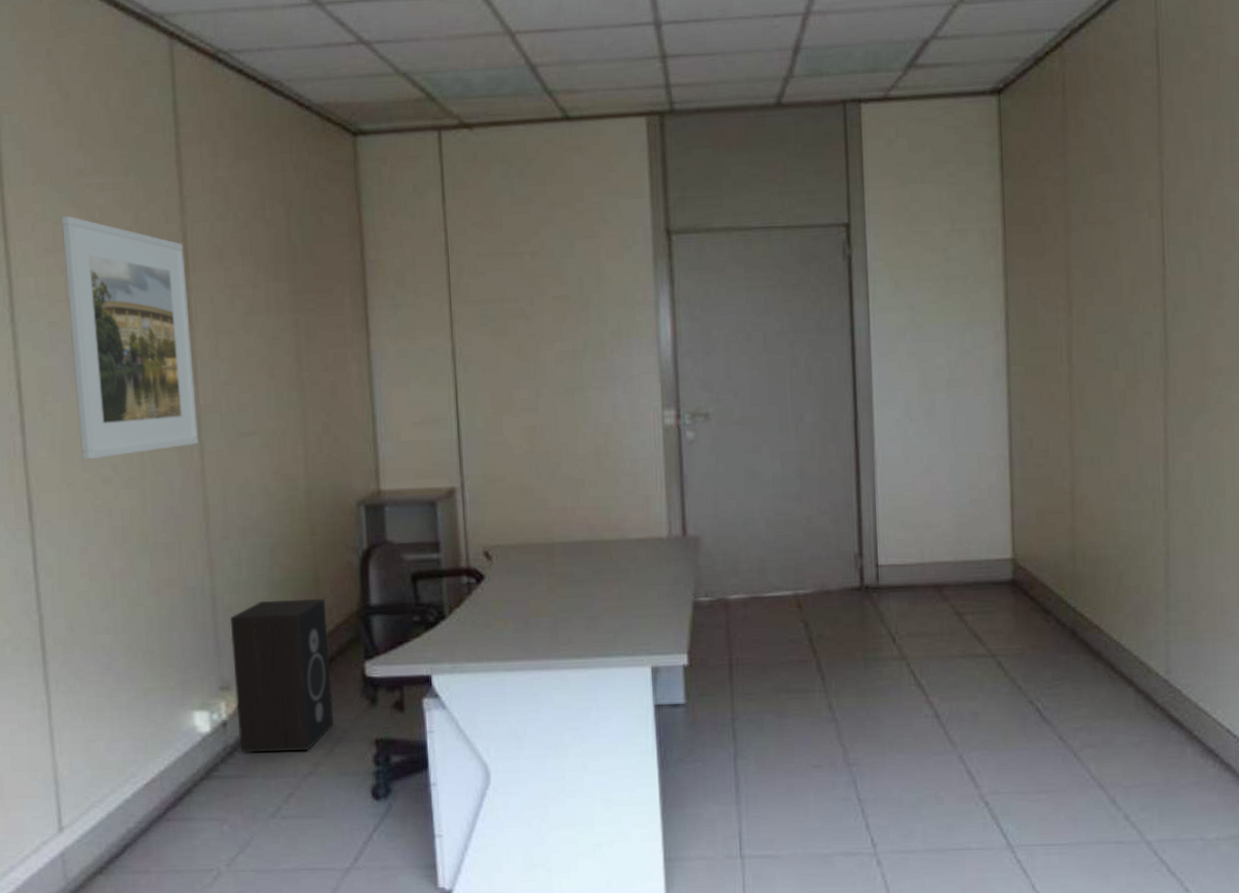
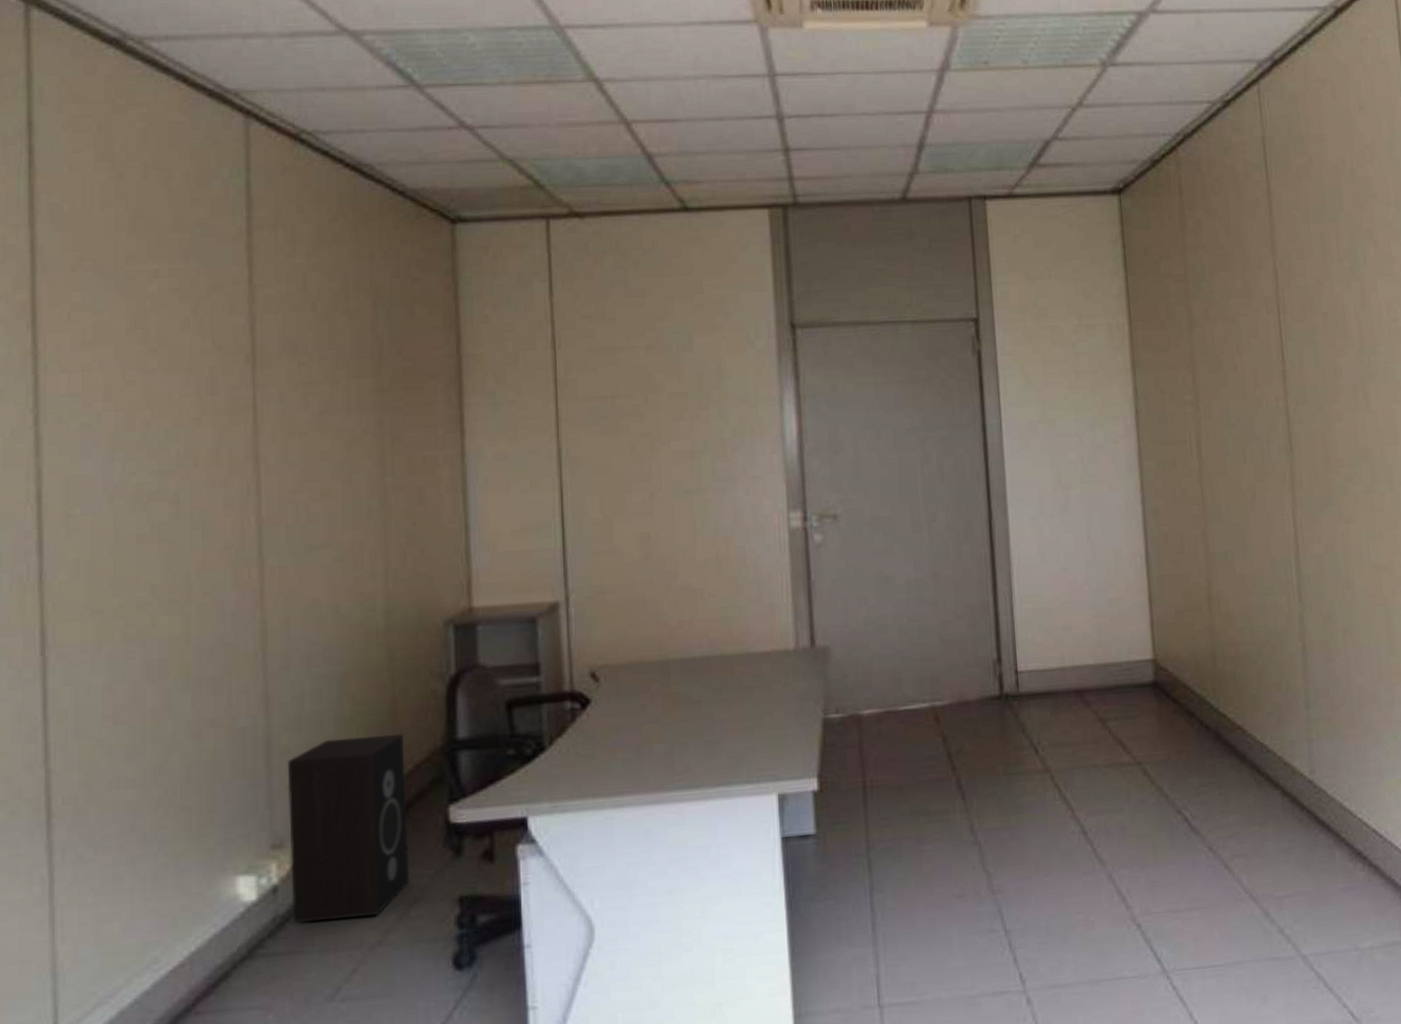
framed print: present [61,215,199,460] -> none [105,304,259,582]

